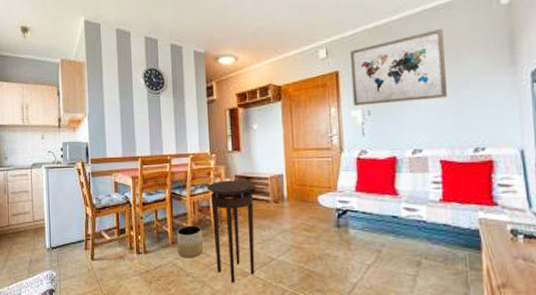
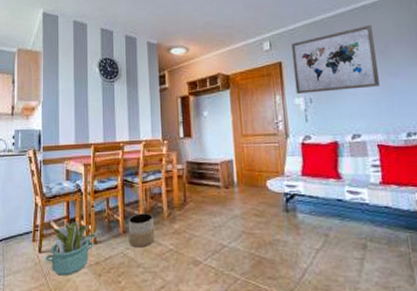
decorative plant: none [98,232,147,282] -> present [46,222,97,276]
stool: present [207,180,255,283] -> none [159,166,207,273]

